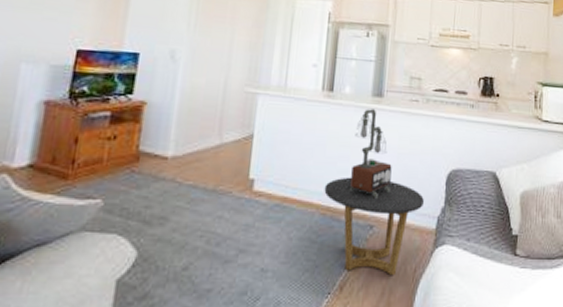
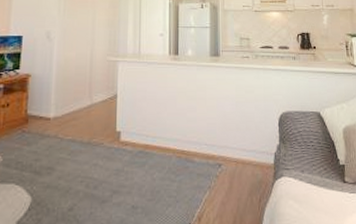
side table: present [324,177,424,276] -> none [178,124,262,206]
table lamp: present [345,109,396,199] -> none [194,67,237,141]

